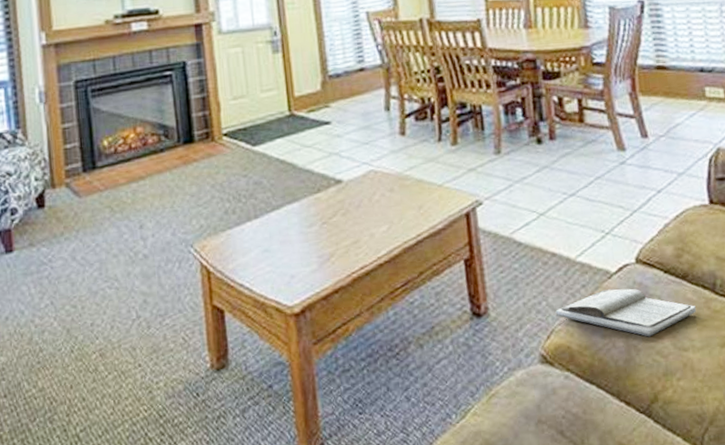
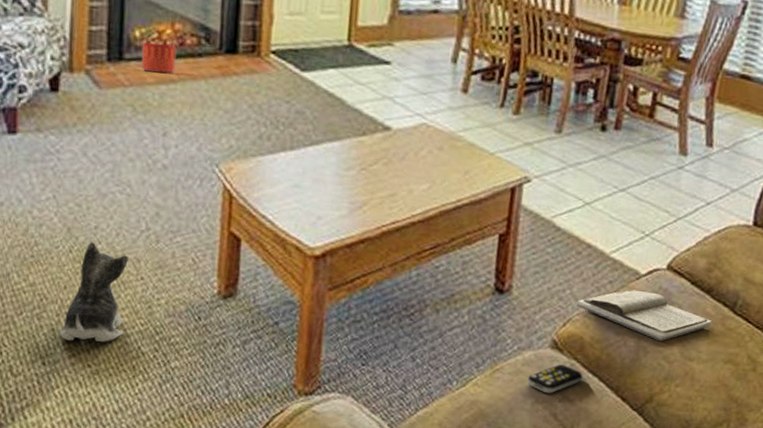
plush toy: none [72,339,130,439] -> present [60,242,128,342]
planter: none [110,147,143,175] -> present [141,42,177,74]
remote control: none [525,378,580,411] -> present [527,364,583,394]

